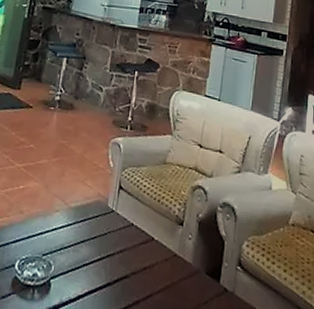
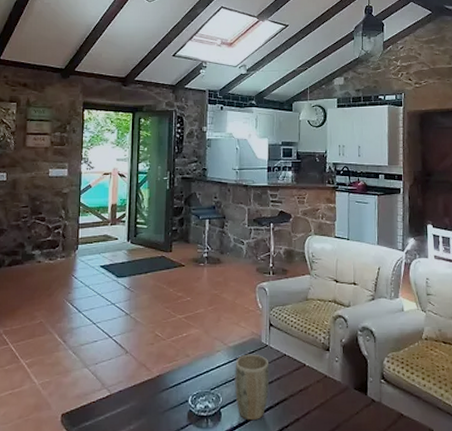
plant pot: none [69,218,113,298] -> present [235,354,270,421]

